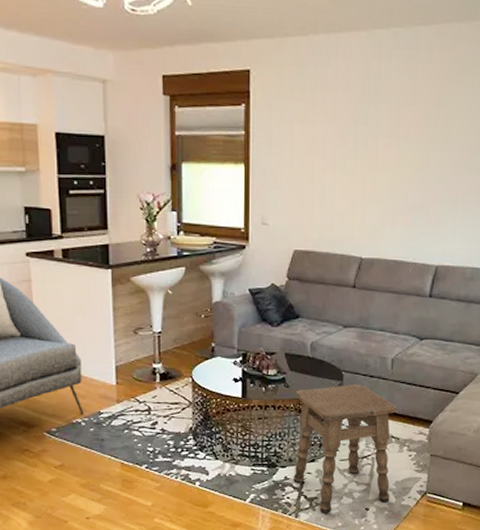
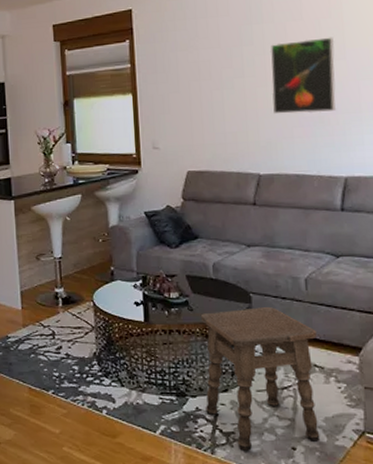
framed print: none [380,126,442,202] -> present [270,37,337,114]

